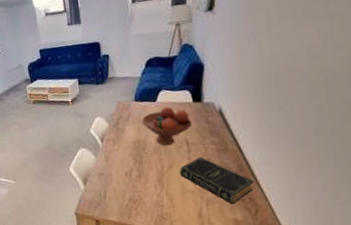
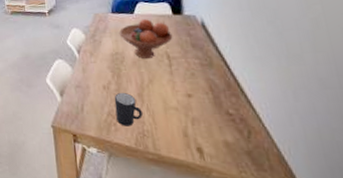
mug: none [135,178,162,210] -> present [114,92,143,126]
book: present [180,157,255,205] -> none [161,71,246,125]

